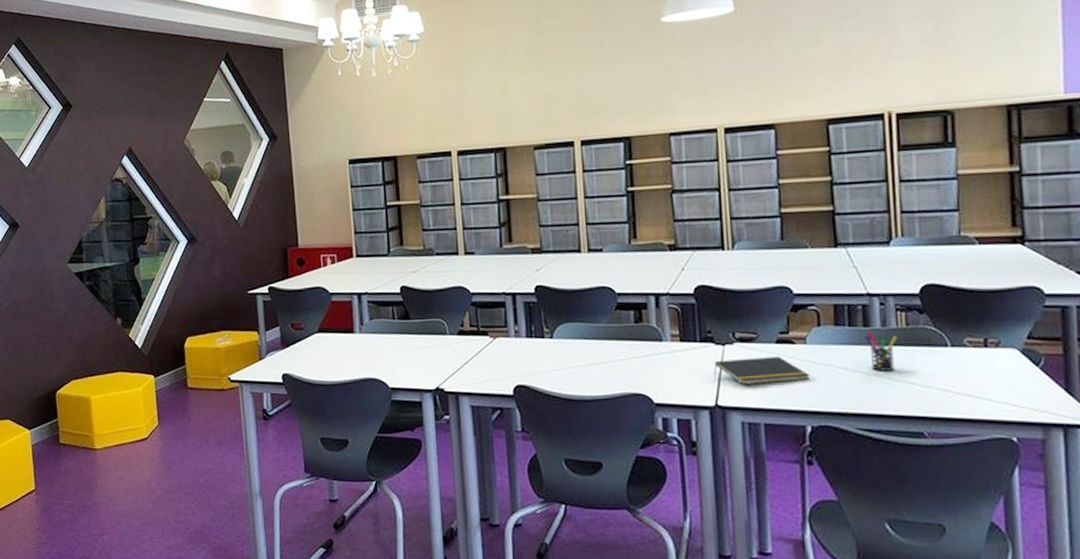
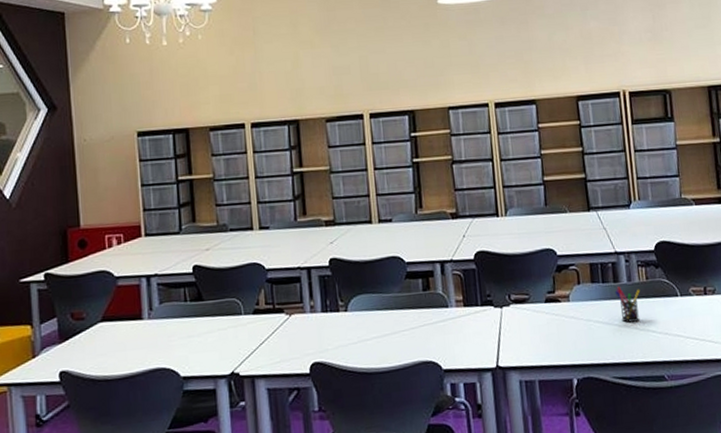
notepad: present [714,357,810,385] -> none [494,315,574,345]

